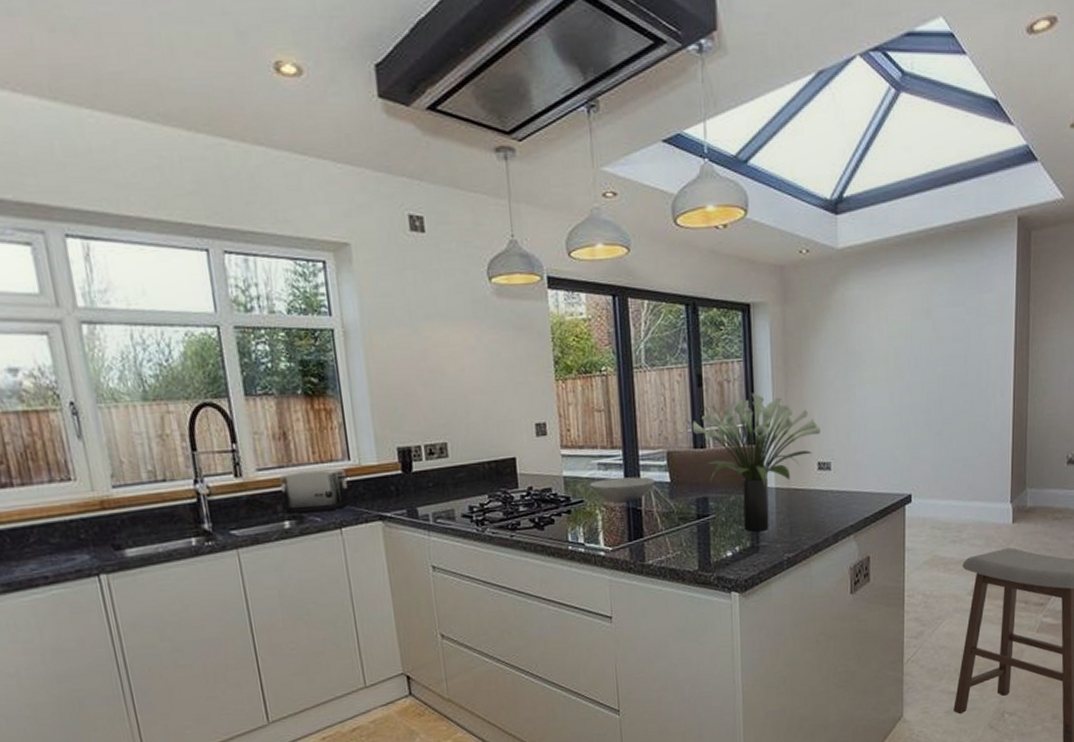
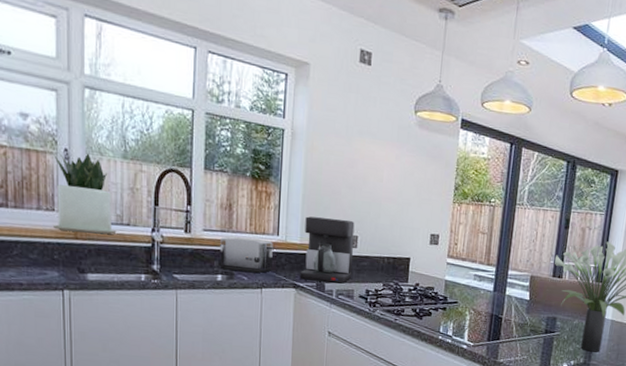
planter: none [57,402,152,504] -> present [52,152,117,235]
coffee maker: none [379,426,449,508] -> present [299,216,355,284]
bowl: present [590,476,656,503] -> none [465,288,518,310]

